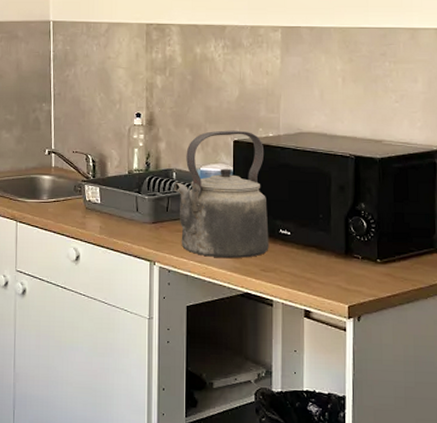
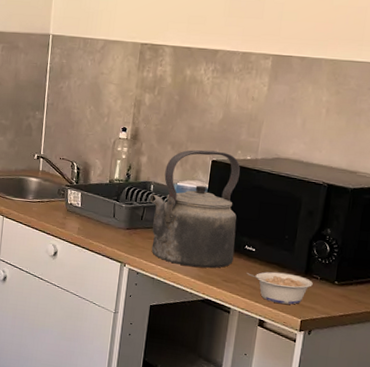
legume: none [284,255,355,291] -> present [246,271,313,305]

